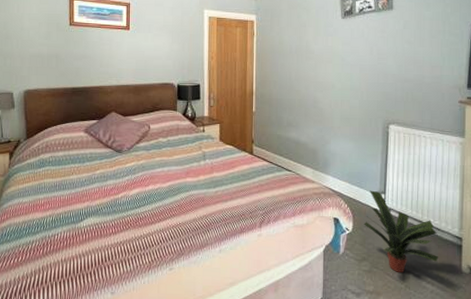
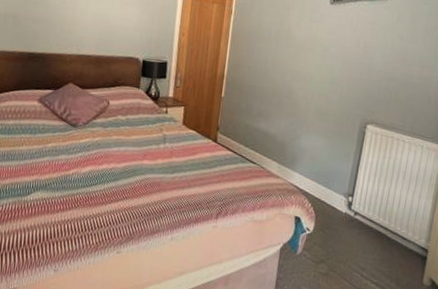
potted plant: present [364,190,439,273] -> none [326,191,403,280]

